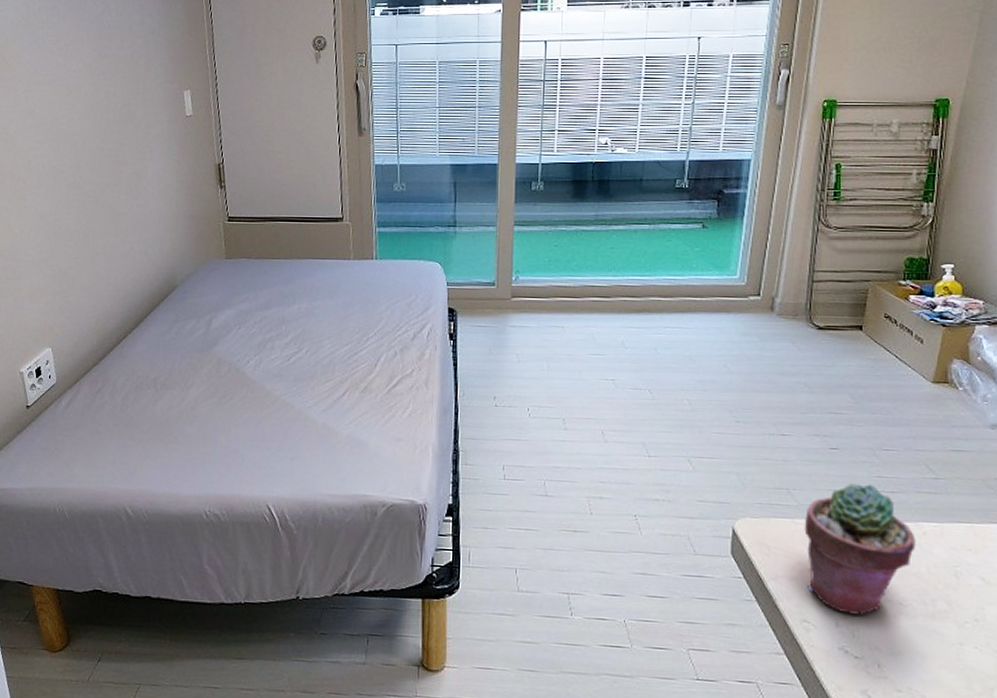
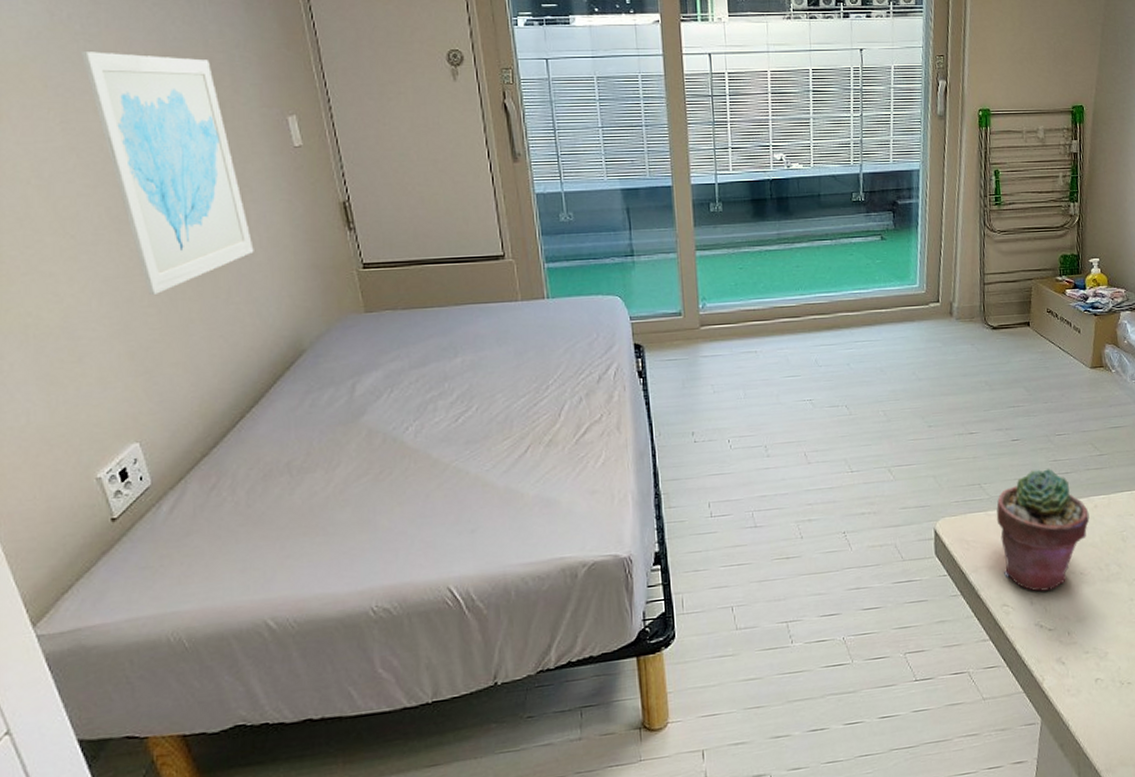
wall art: none [44,37,148,230] -> present [82,52,254,294]

